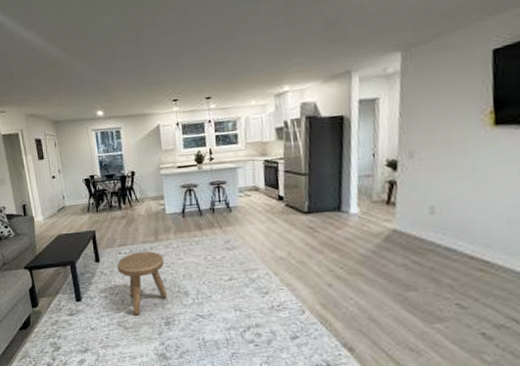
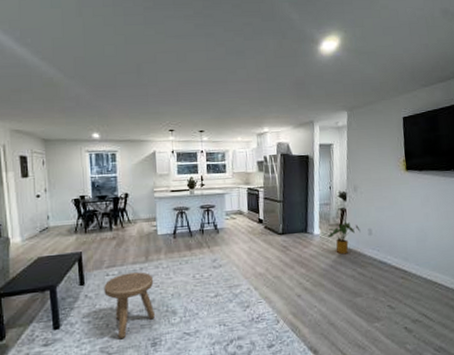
house plant: none [368,198,418,238] -> present [327,222,361,255]

